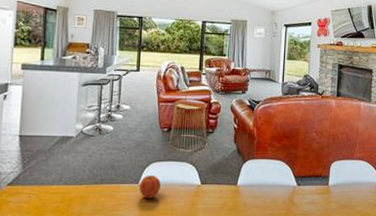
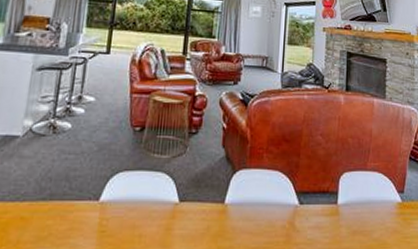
apple: present [139,175,160,199] -> none [99,188,128,221]

